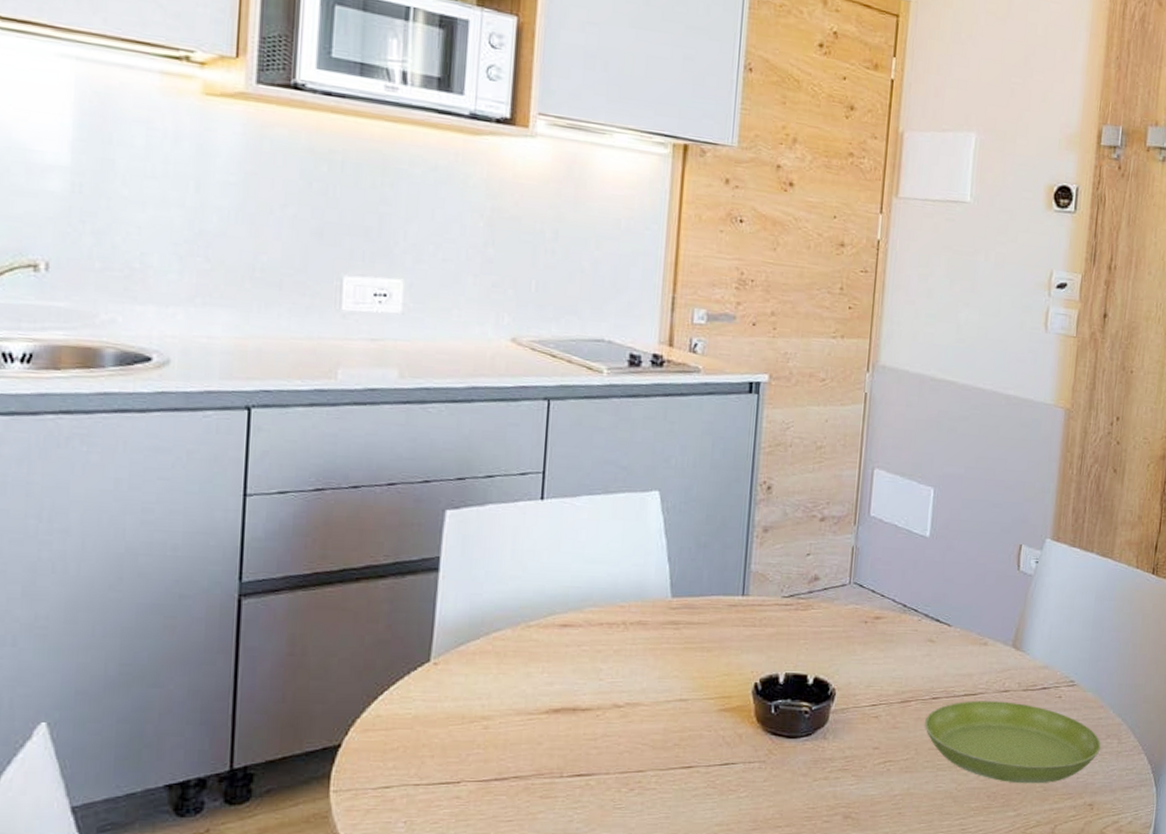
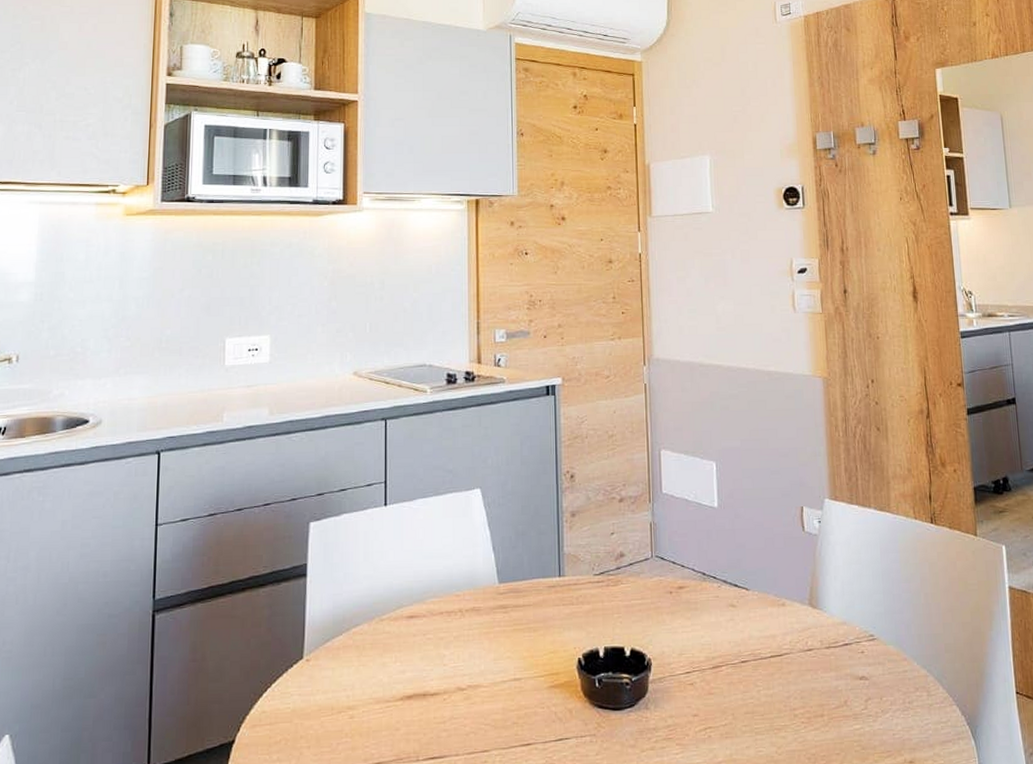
saucer: present [925,700,1101,784] -> none [738,660,911,744]

